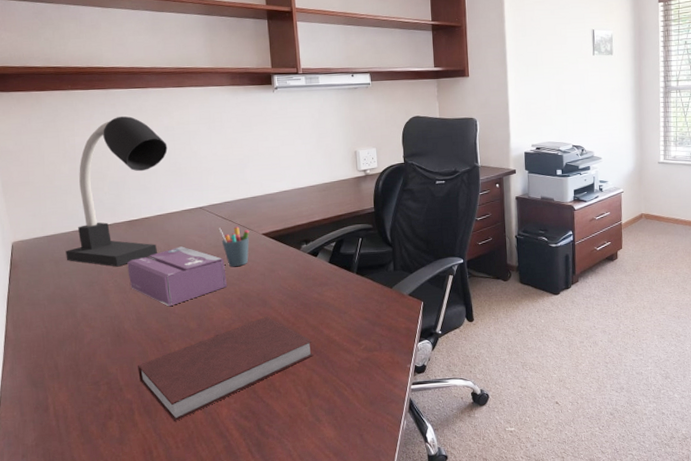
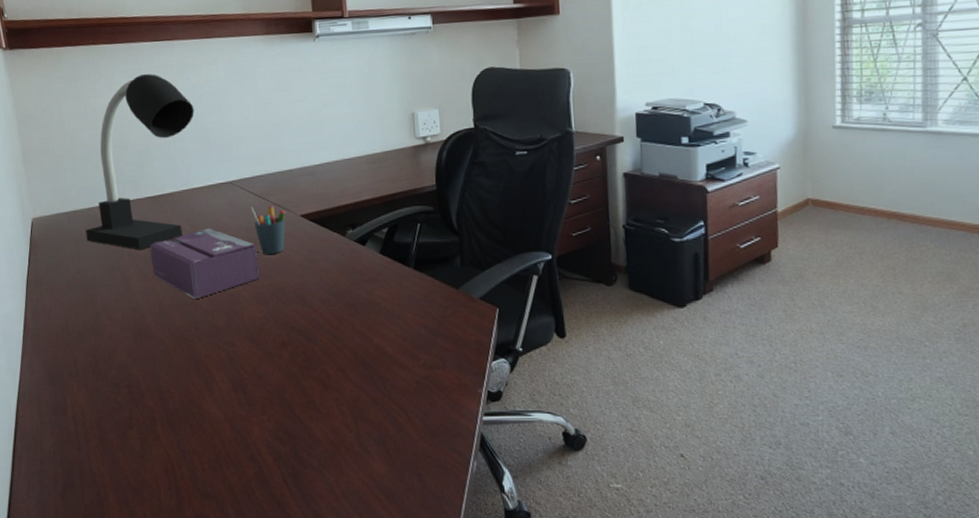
notebook: present [138,316,314,421] -> none [160,316,361,437]

